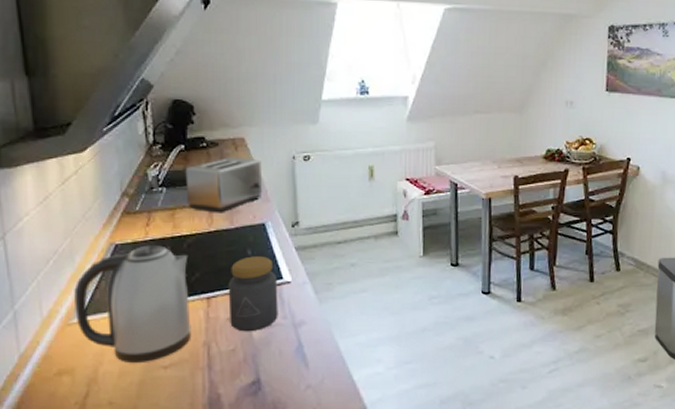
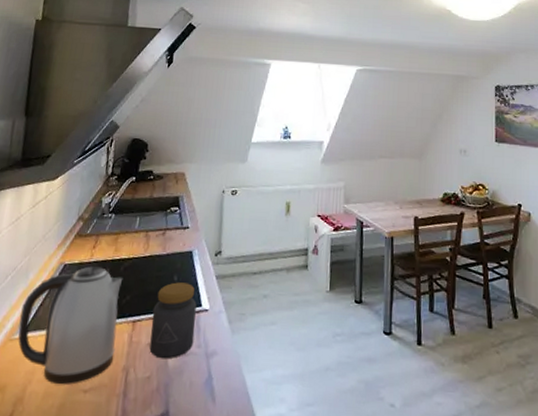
toaster: present [185,157,263,212] -> none [130,189,196,239]

